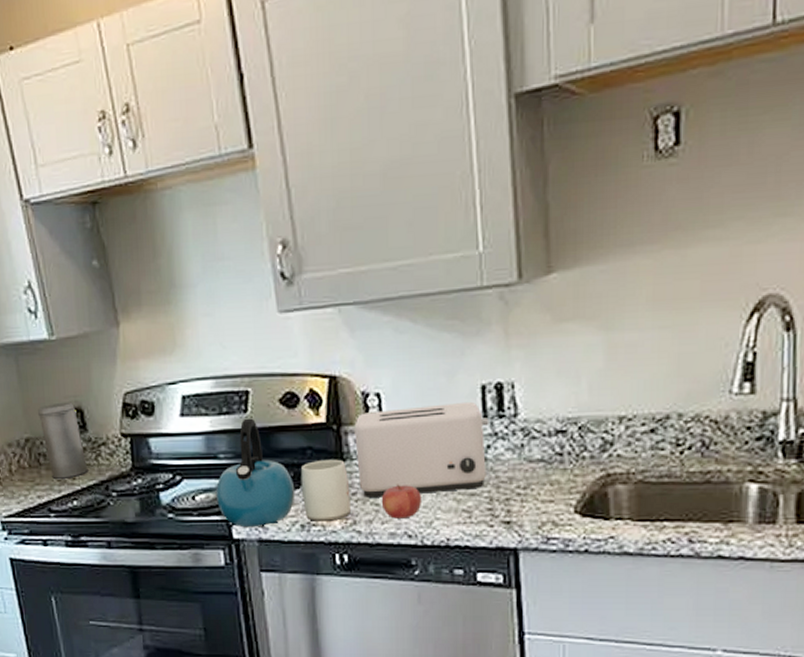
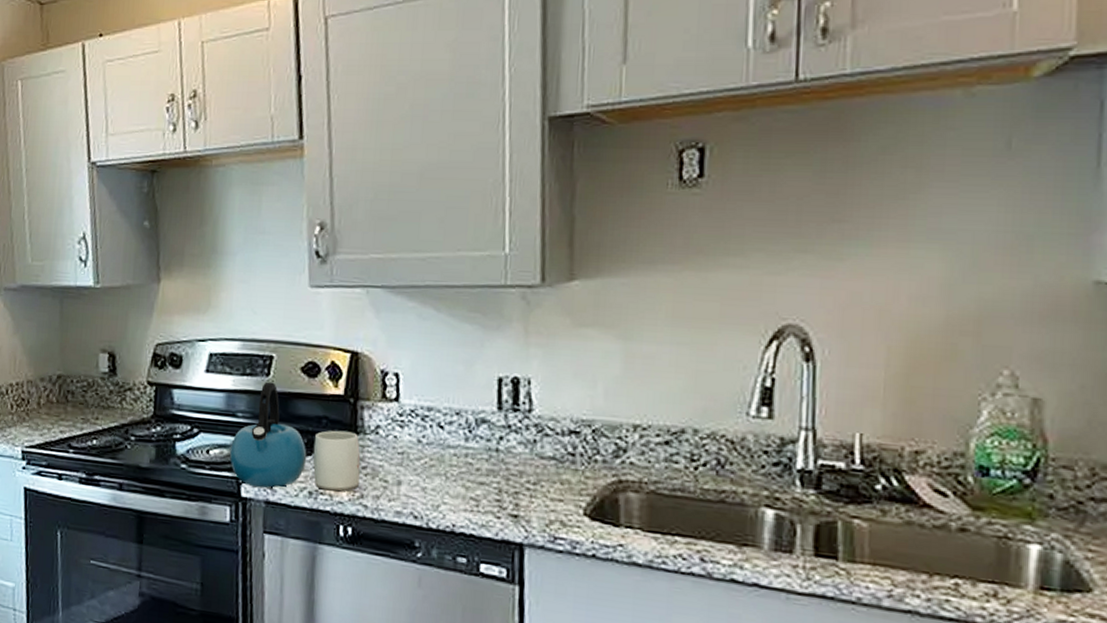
canister: present [38,402,88,479] -> none [73,345,112,418]
toaster: present [354,401,489,498] -> none [369,390,504,479]
fruit: present [381,484,423,519] -> none [390,463,431,499]

